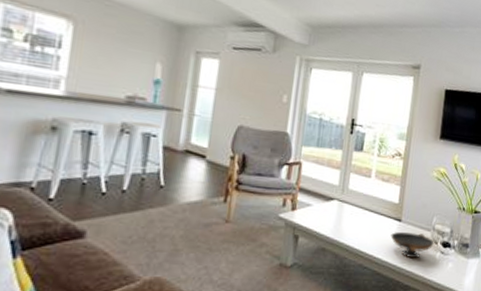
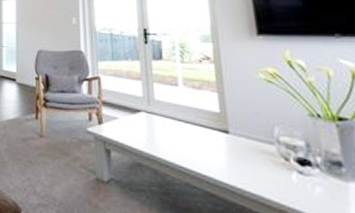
decorative bowl: present [390,232,434,259] -> none [218,146,284,179]

